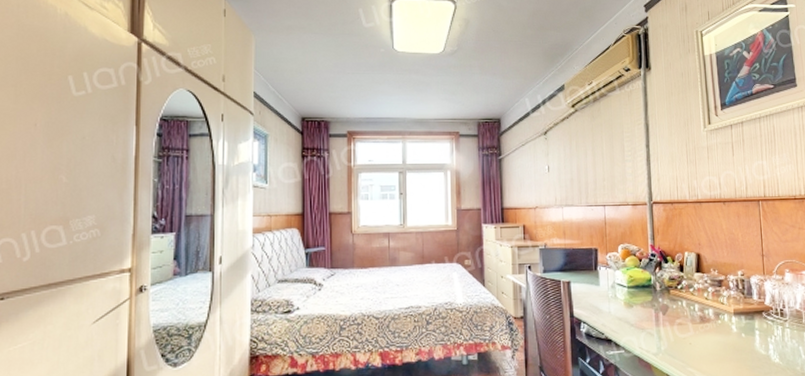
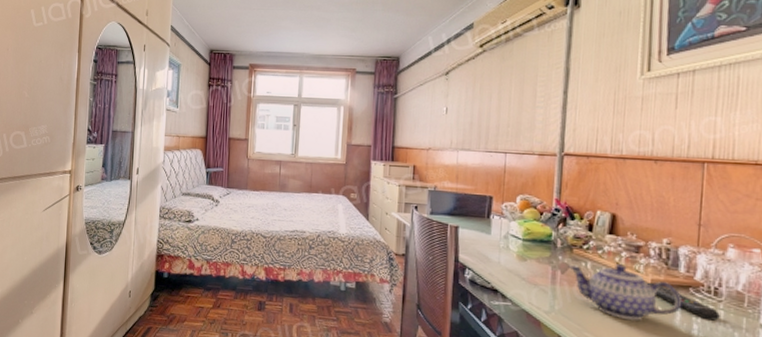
teapot: none [668,299,759,351] -> present [568,264,682,321]
remote control: none [731,313,787,339] -> present [647,283,720,321]

